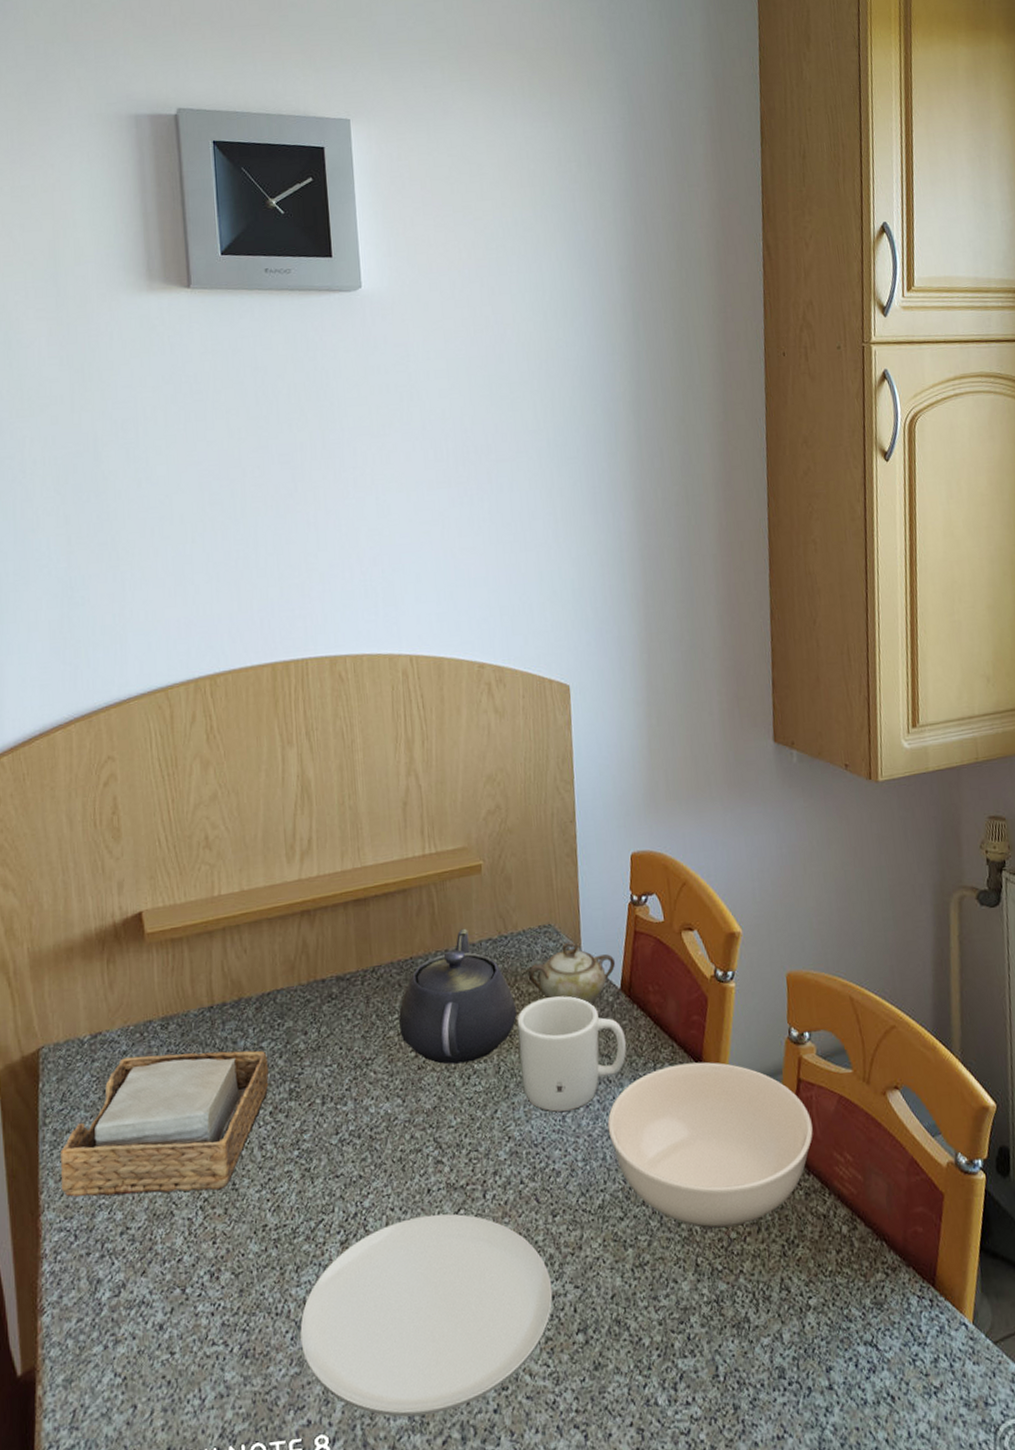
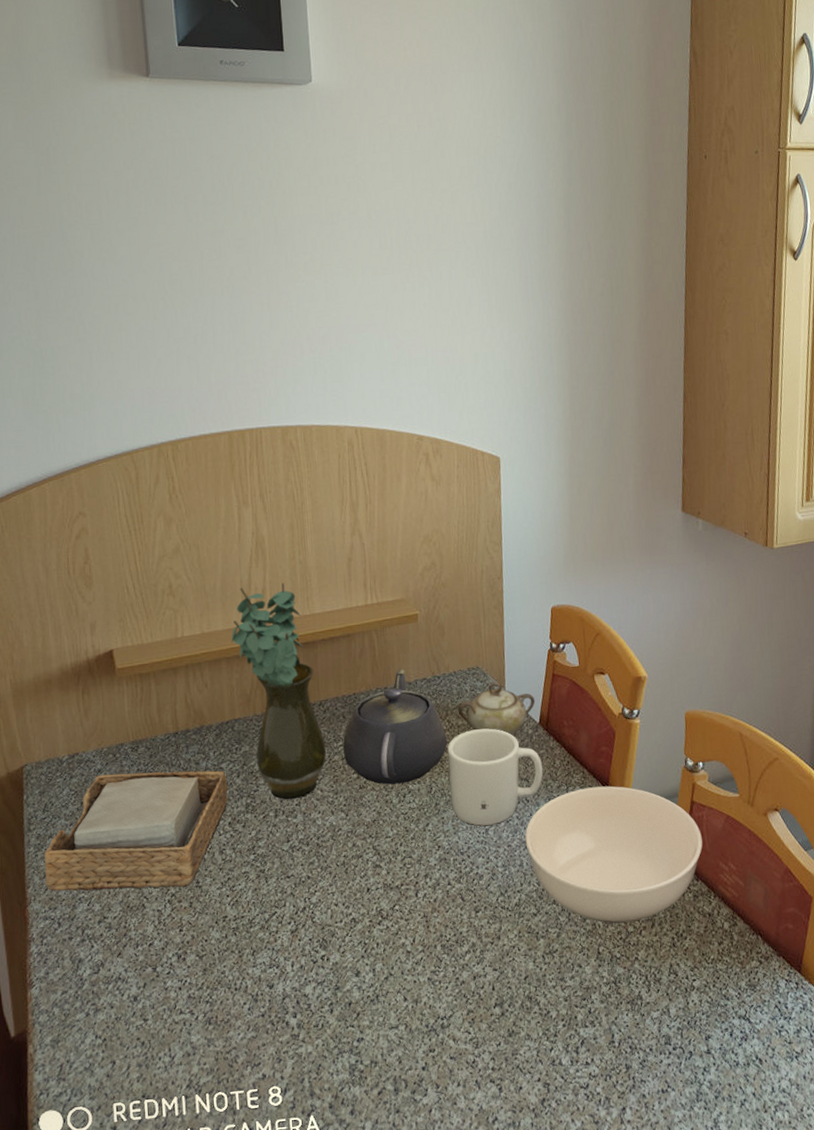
vase: none [273,832,380,1084] -> present [231,583,326,800]
plate: present [300,1213,553,1417] -> none [256,908,474,1073]

